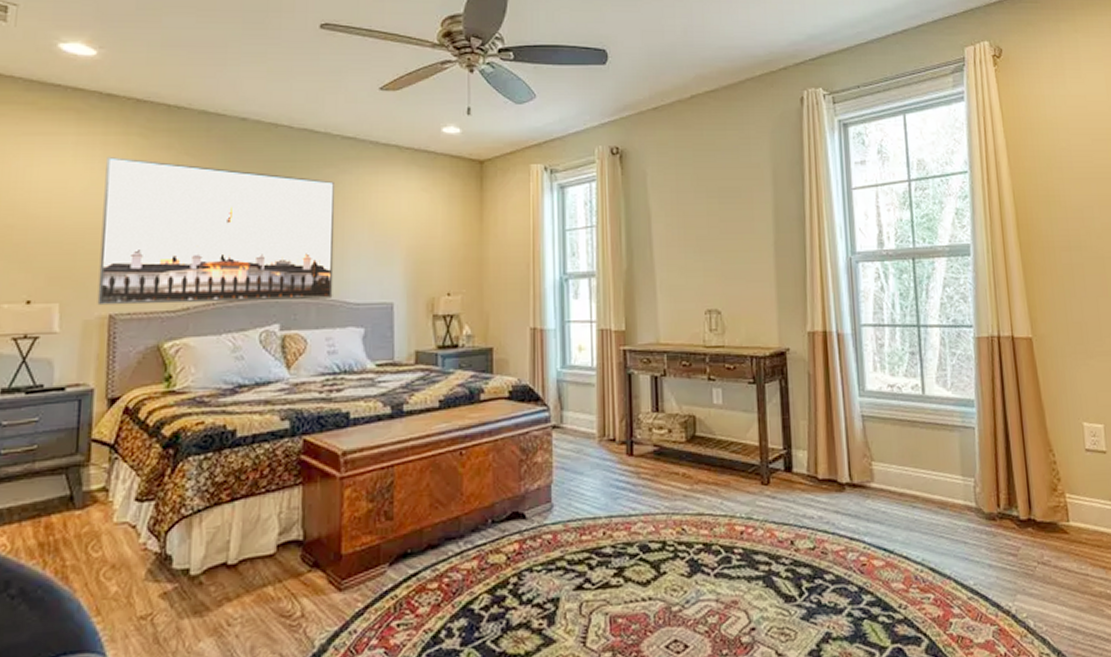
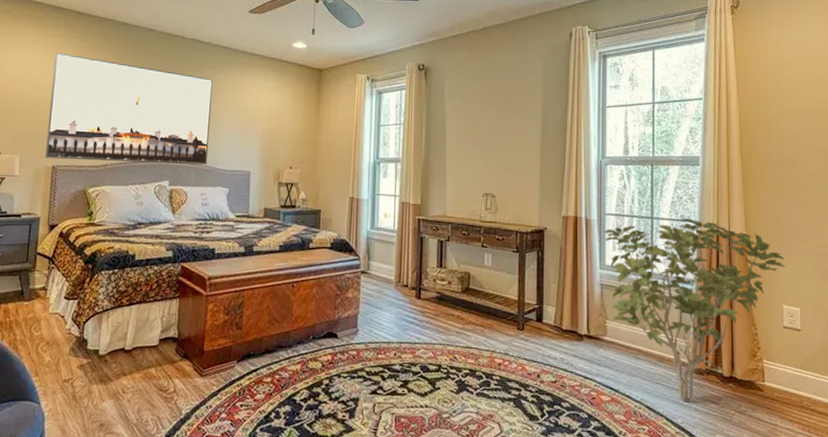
shrub: none [860,322,1083,558] -> present [603,218,786,403]

